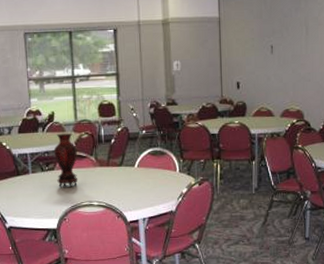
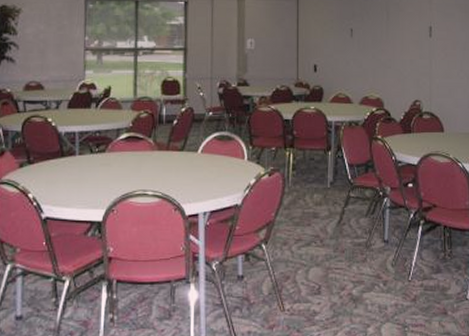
vase: present [53,133,78,187] -> none [106,110,134,173]

